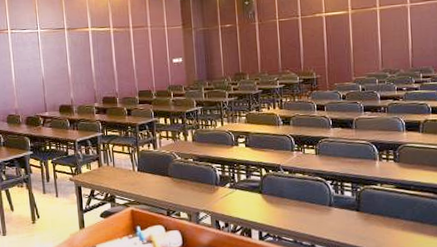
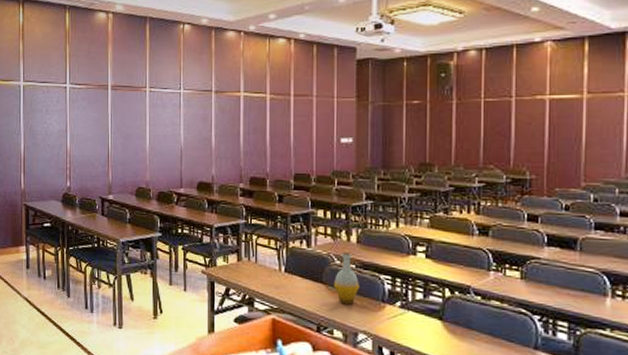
bottle: none [177,148,197,191] -> present [334,250,359,305]

